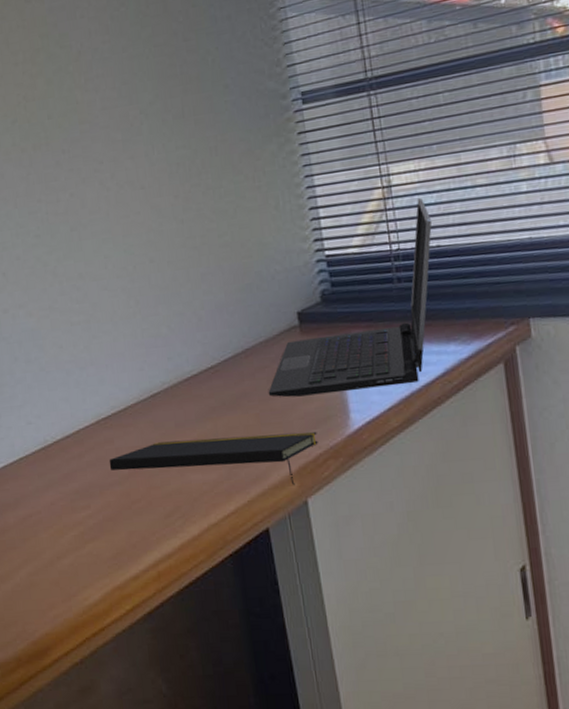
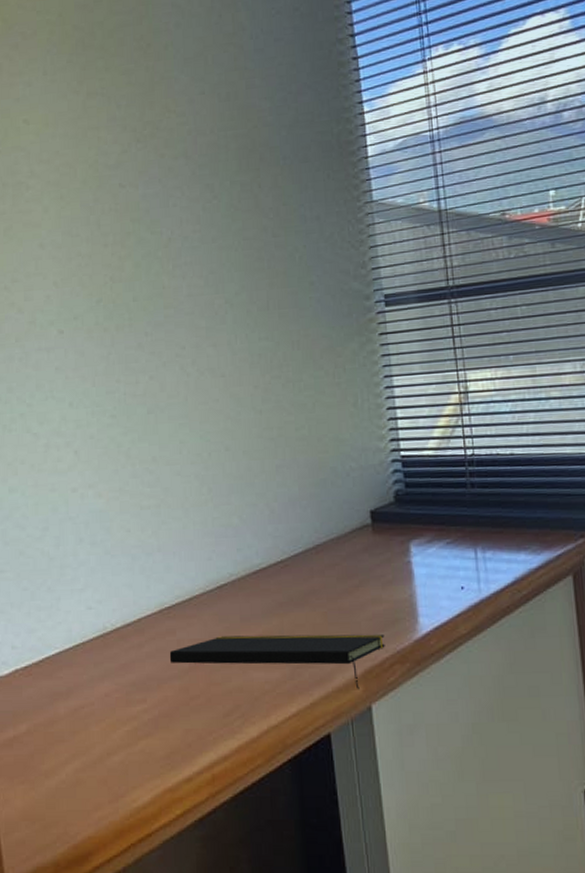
laptop computer: present [268,198,433,398] -> none [337,406,507,597]

